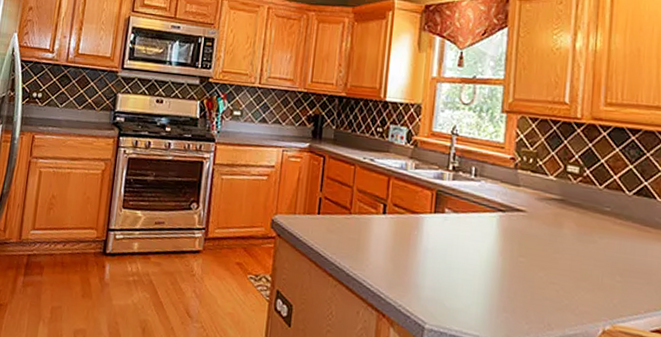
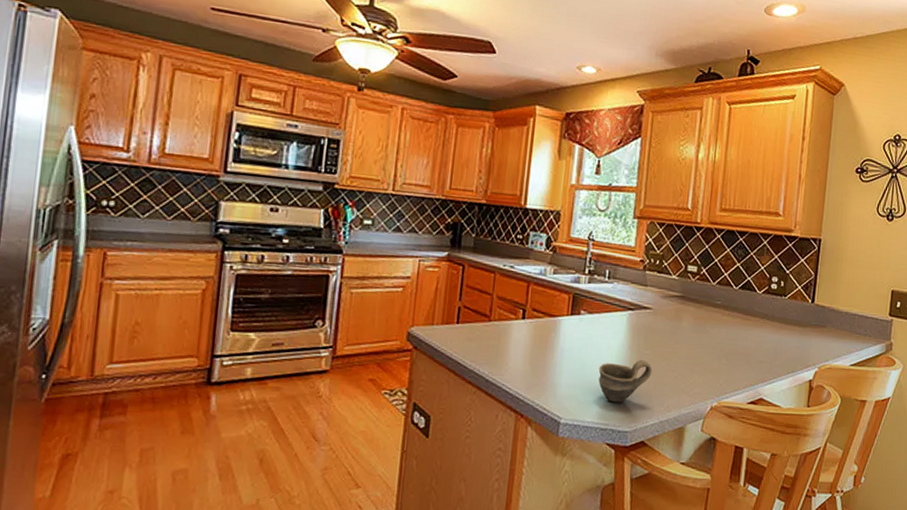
cup: none [466,267,529,314] -> present [598,359,653,403]

